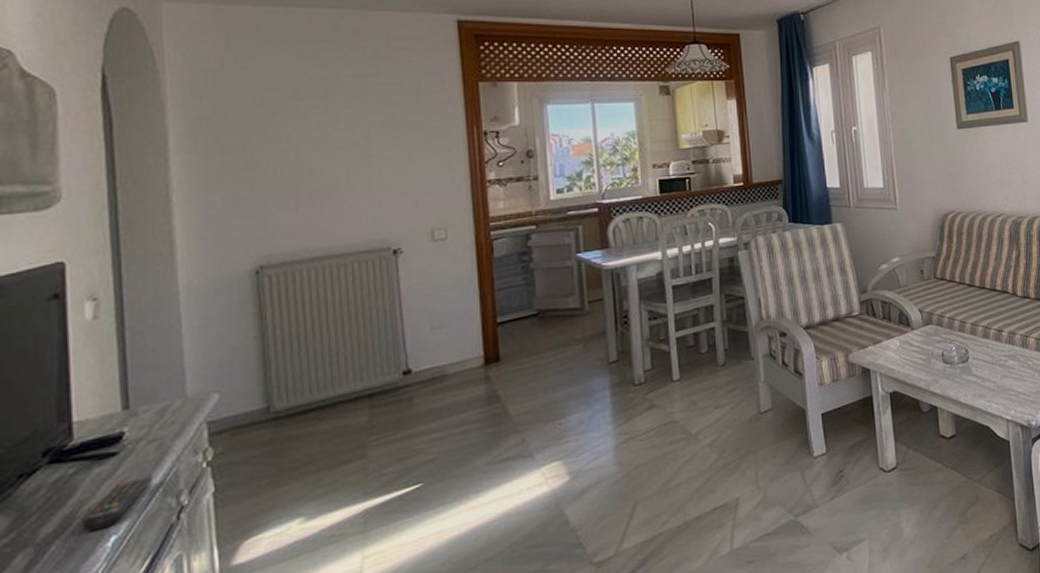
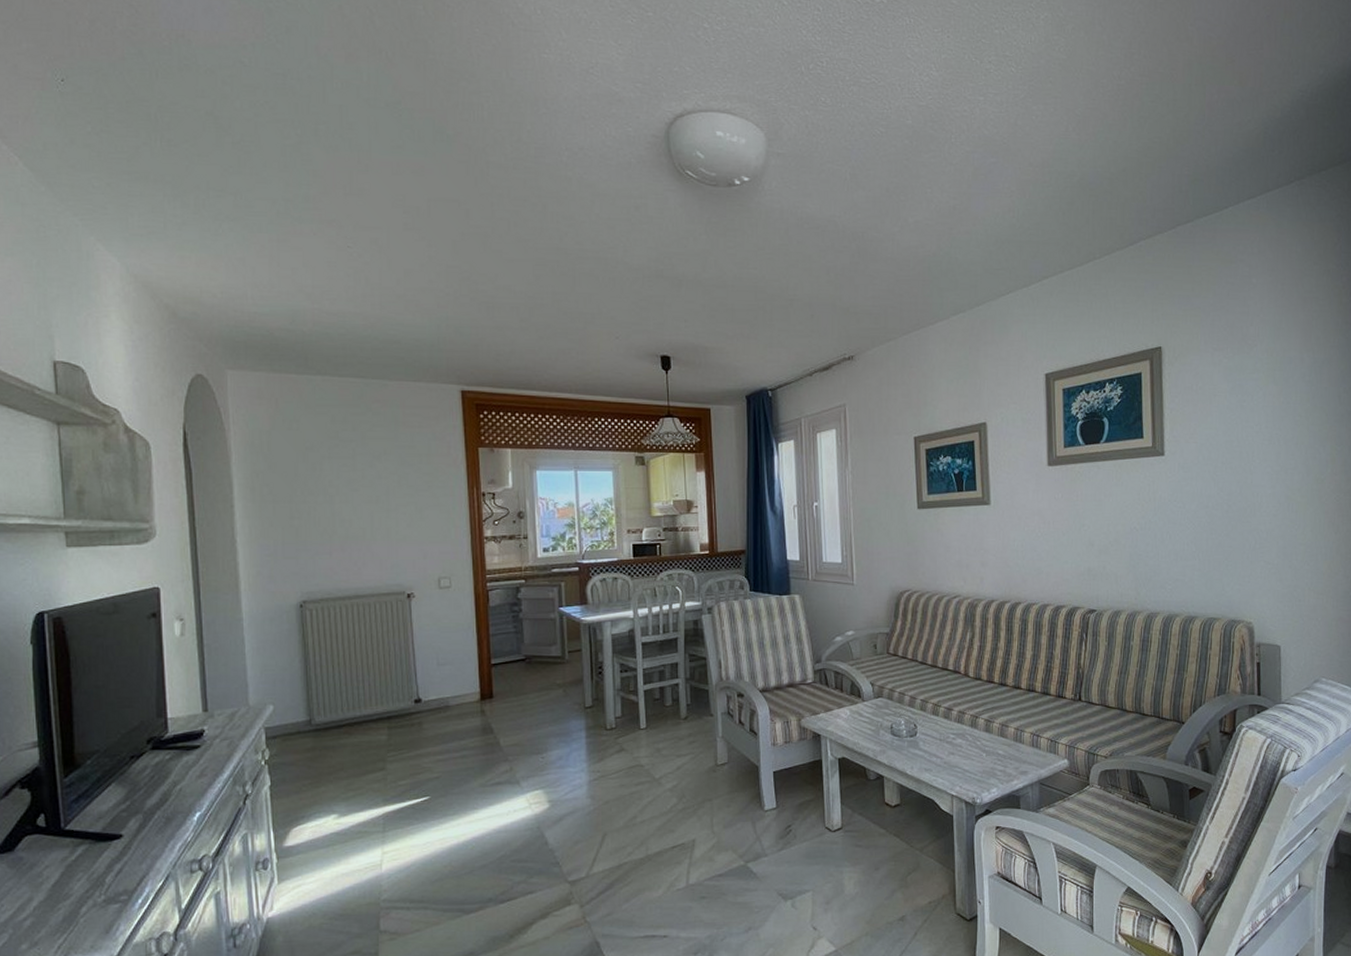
remote control: present [81,475,152,533] -> none [175,767,225,807]

